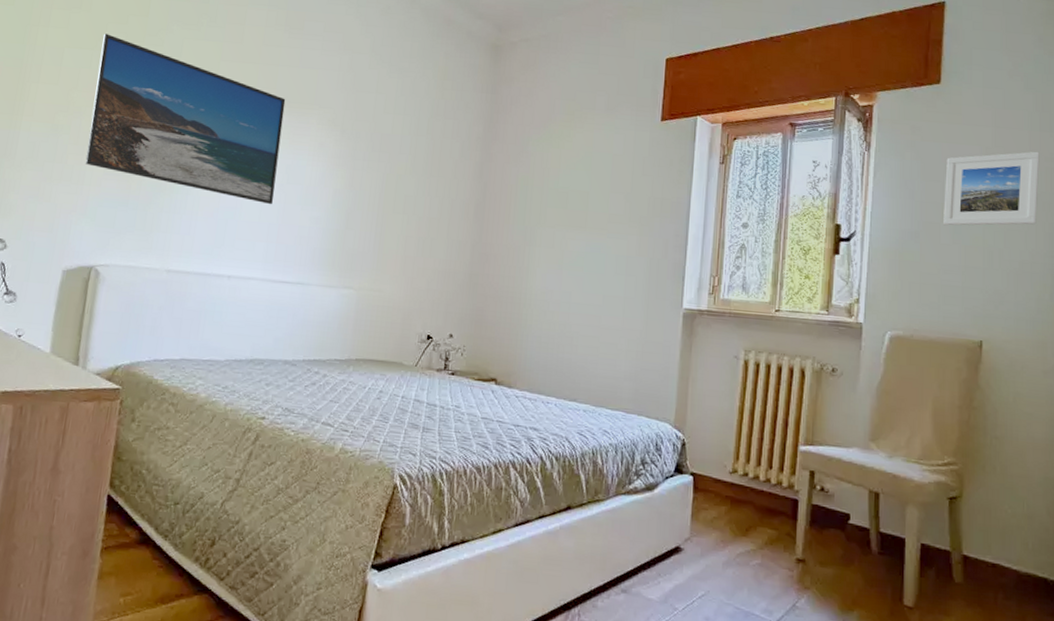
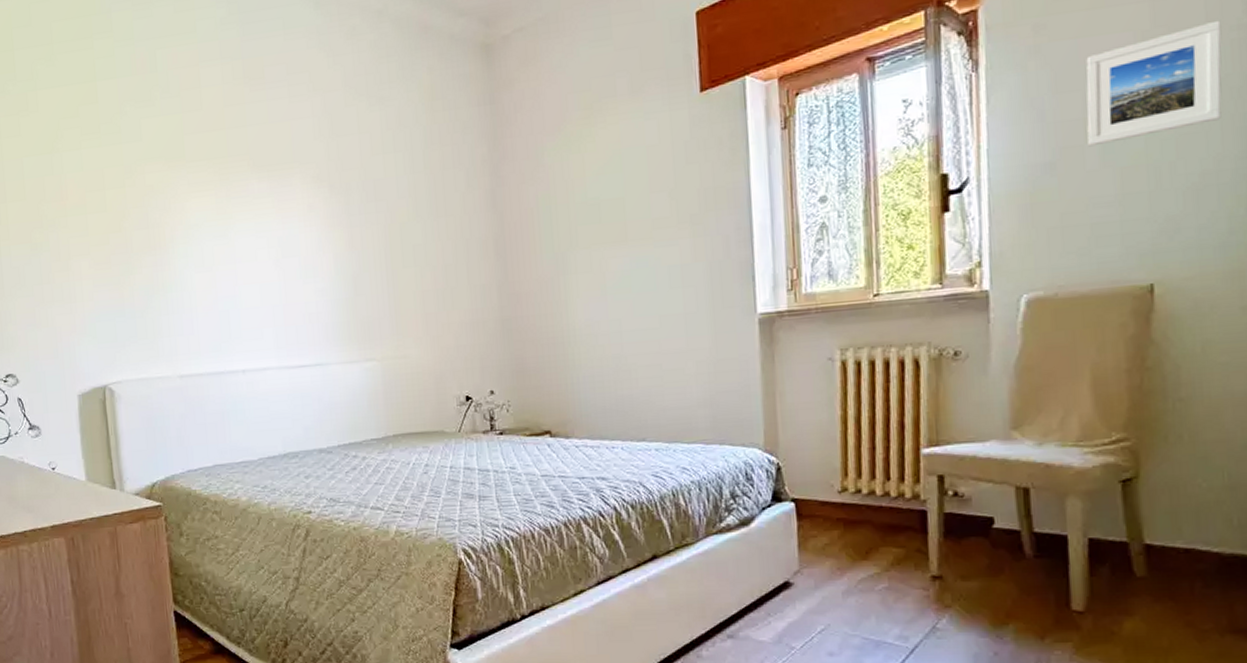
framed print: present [85,33,286,205] -> none [57,132,272,286]

